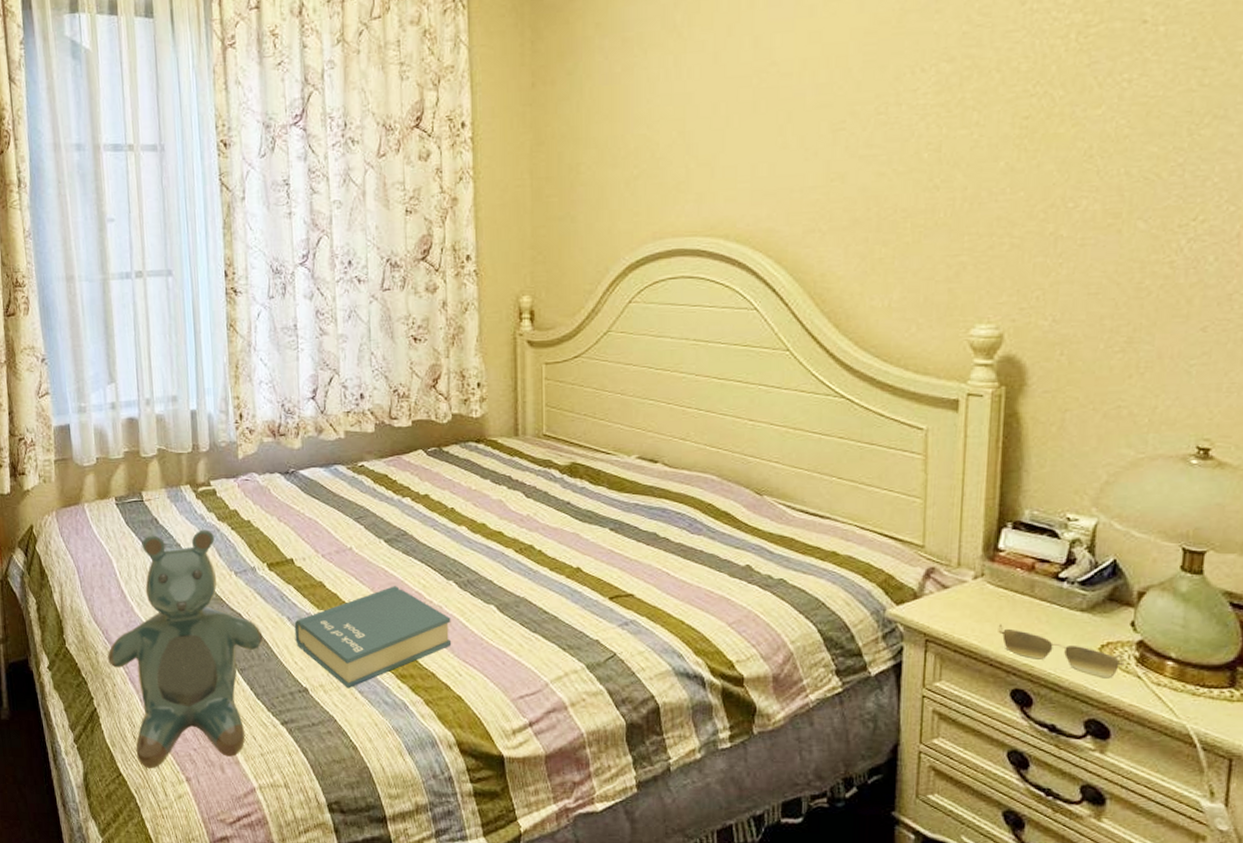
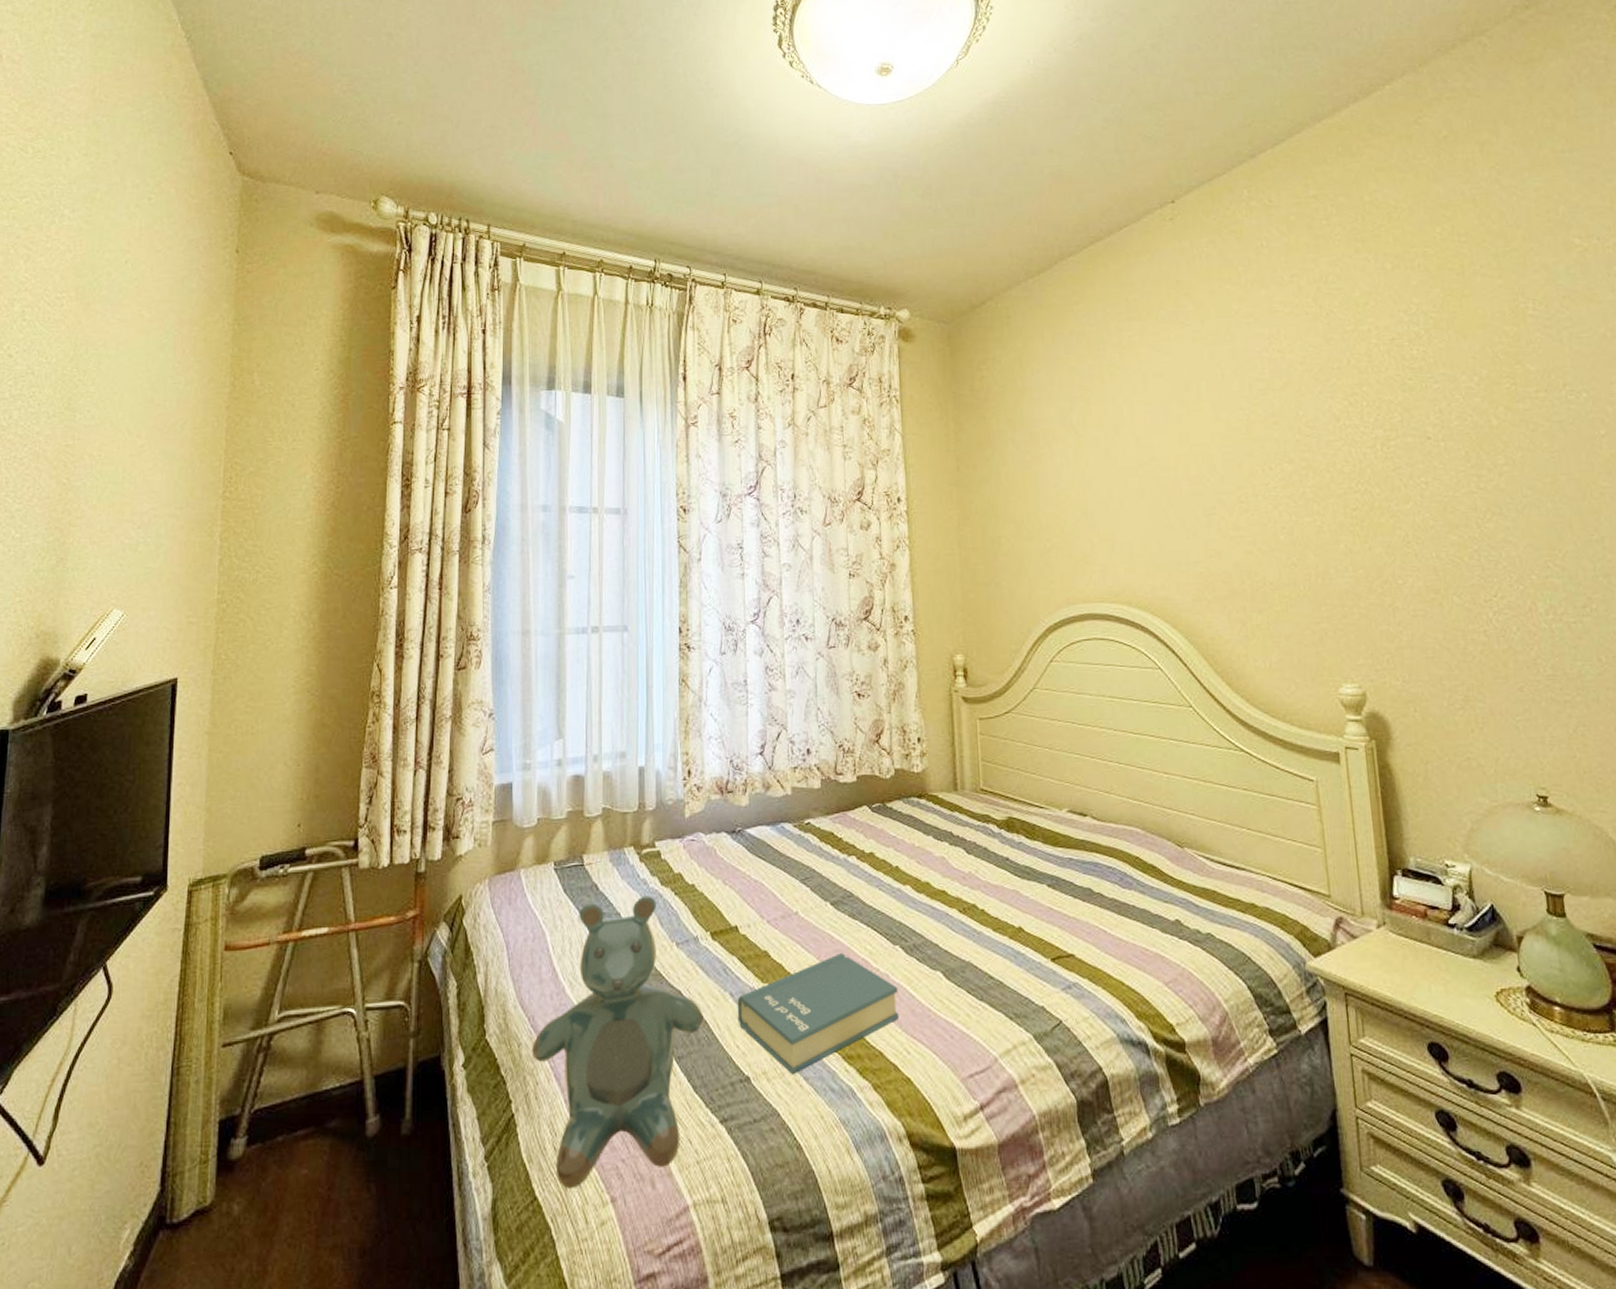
eyeglasses: present [998,624,1125,679] -> none [1406,974,1520,1027]

